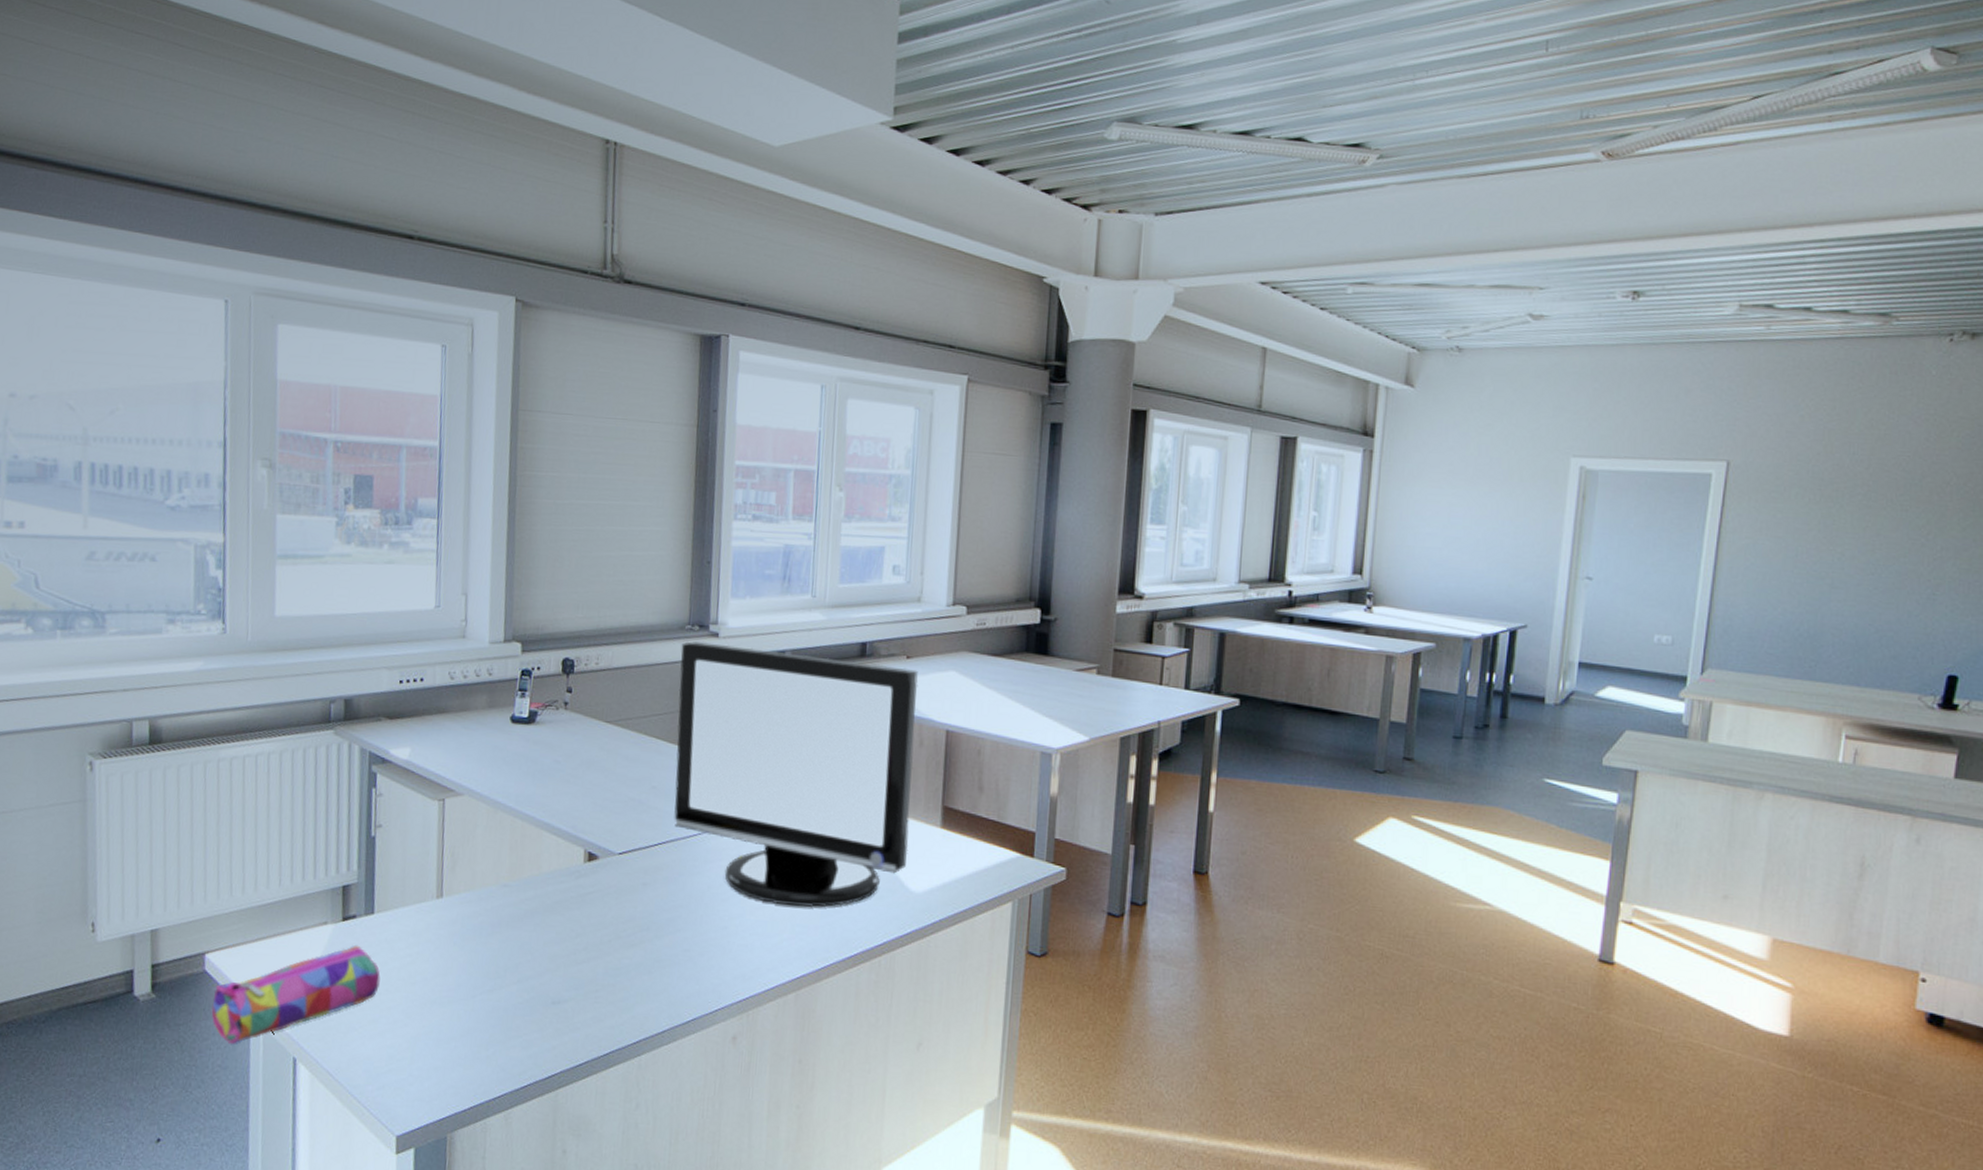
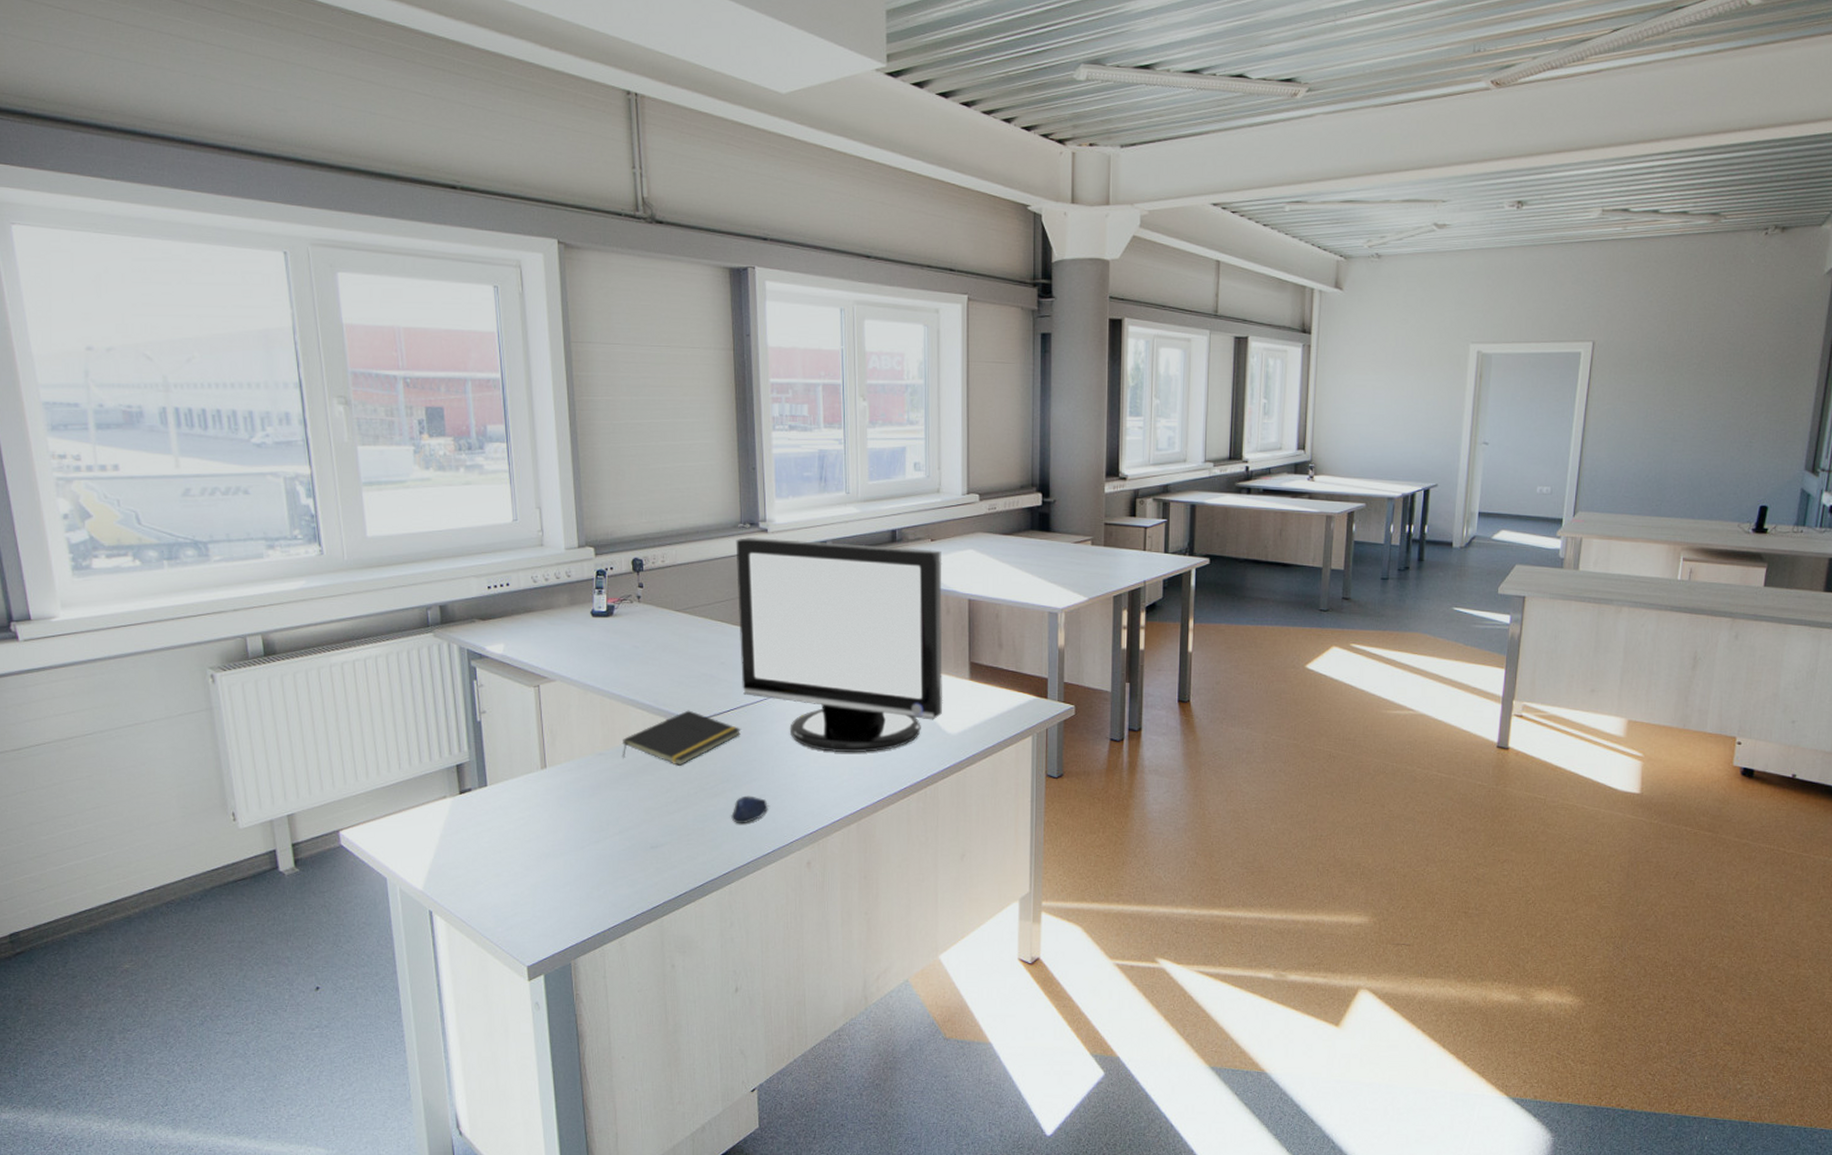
pencil case: present [211,944,381,1046] -> none [351,813,499,905]
notepad: none [530,840,669,907] -> present [623,710,742,766]
computer mouse: none [648,948,692,983] -> present [731,795,768,823]

